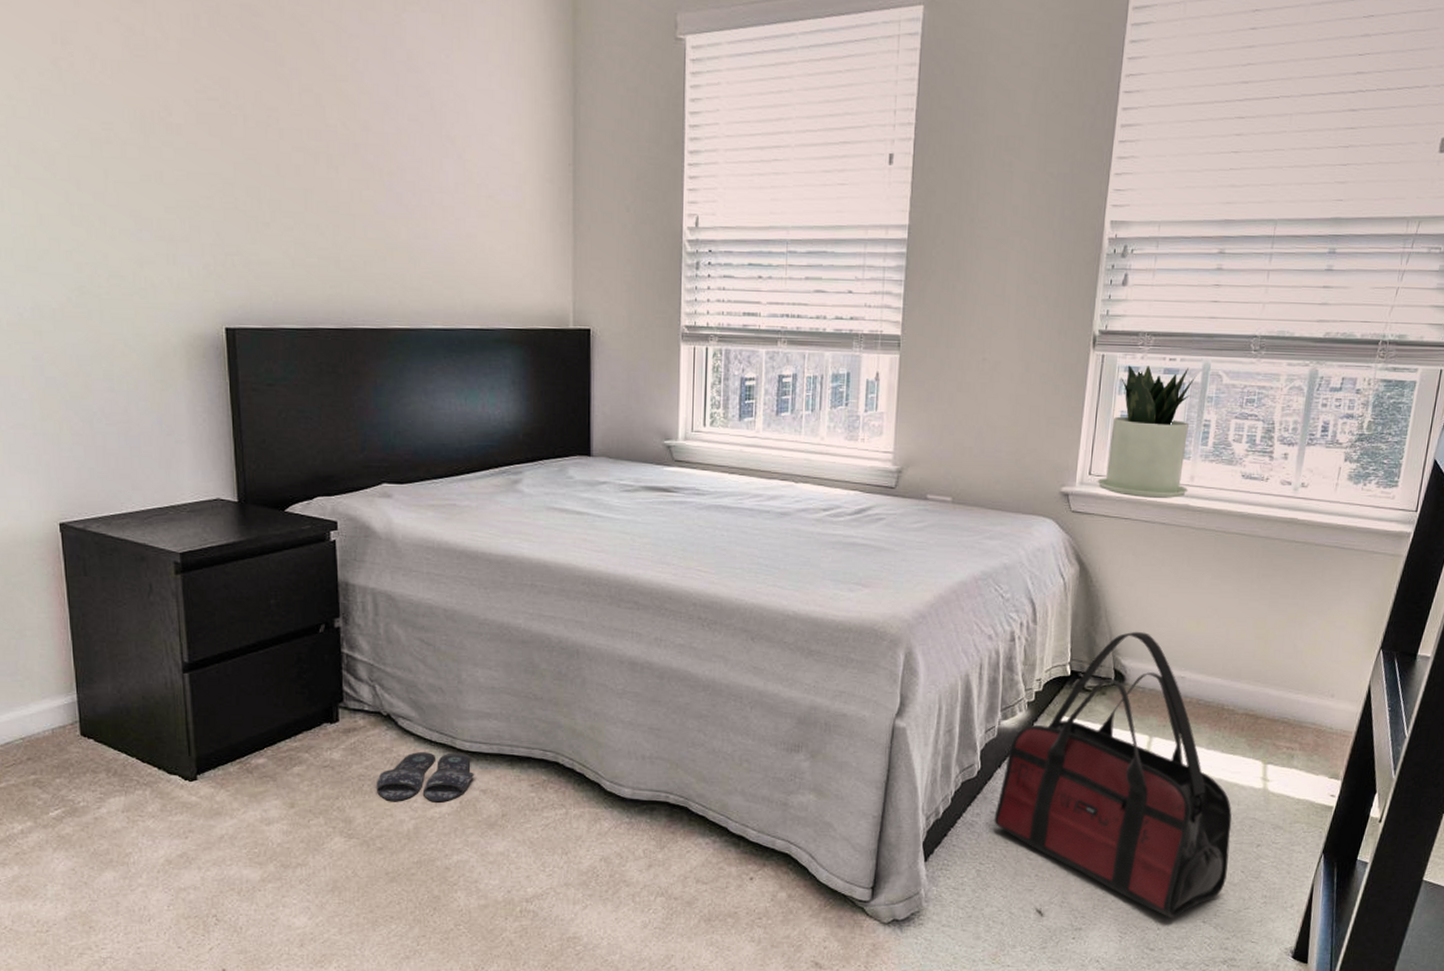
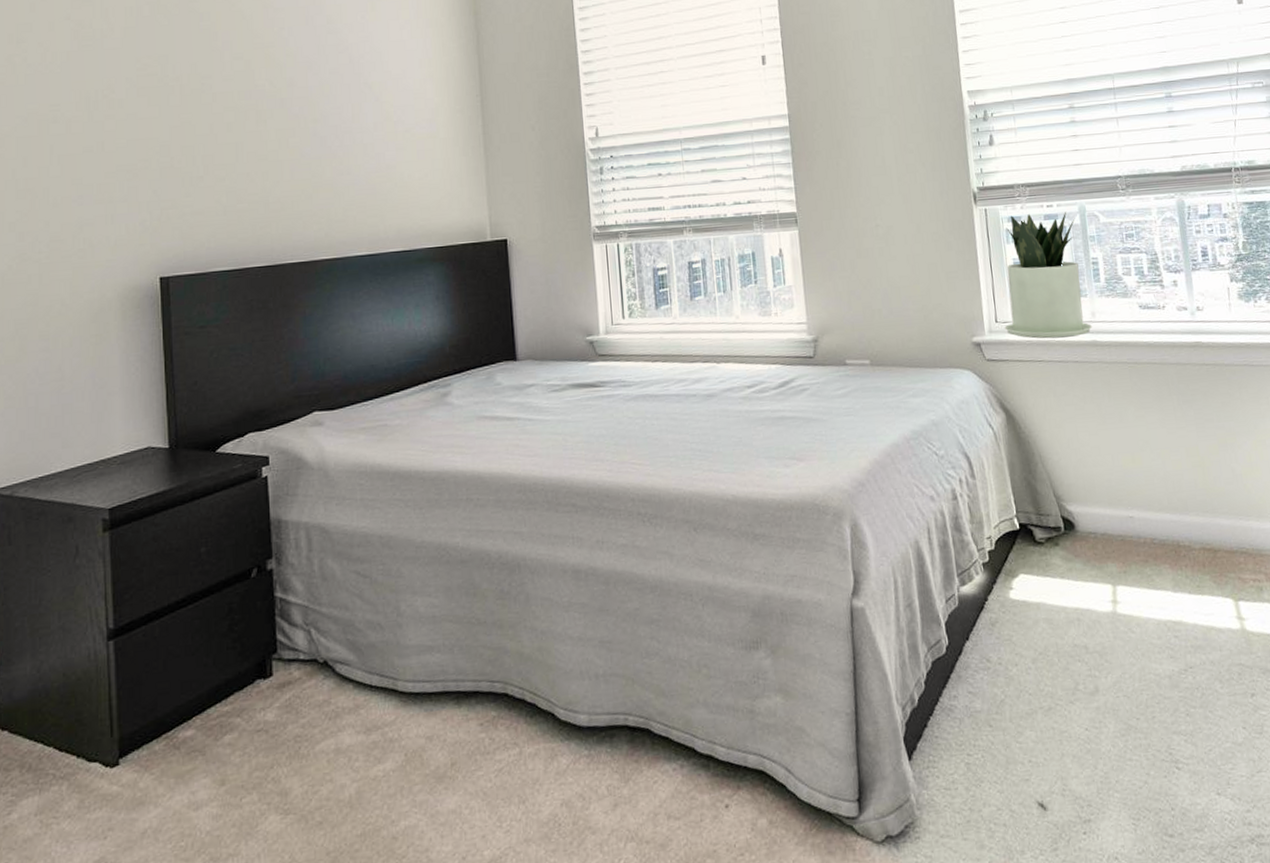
slippers: present [377,752,475,802] -> none [314,695,420,764]
duffel bag: present [994,631,1232,918] -> none [972,473,1230,794]

